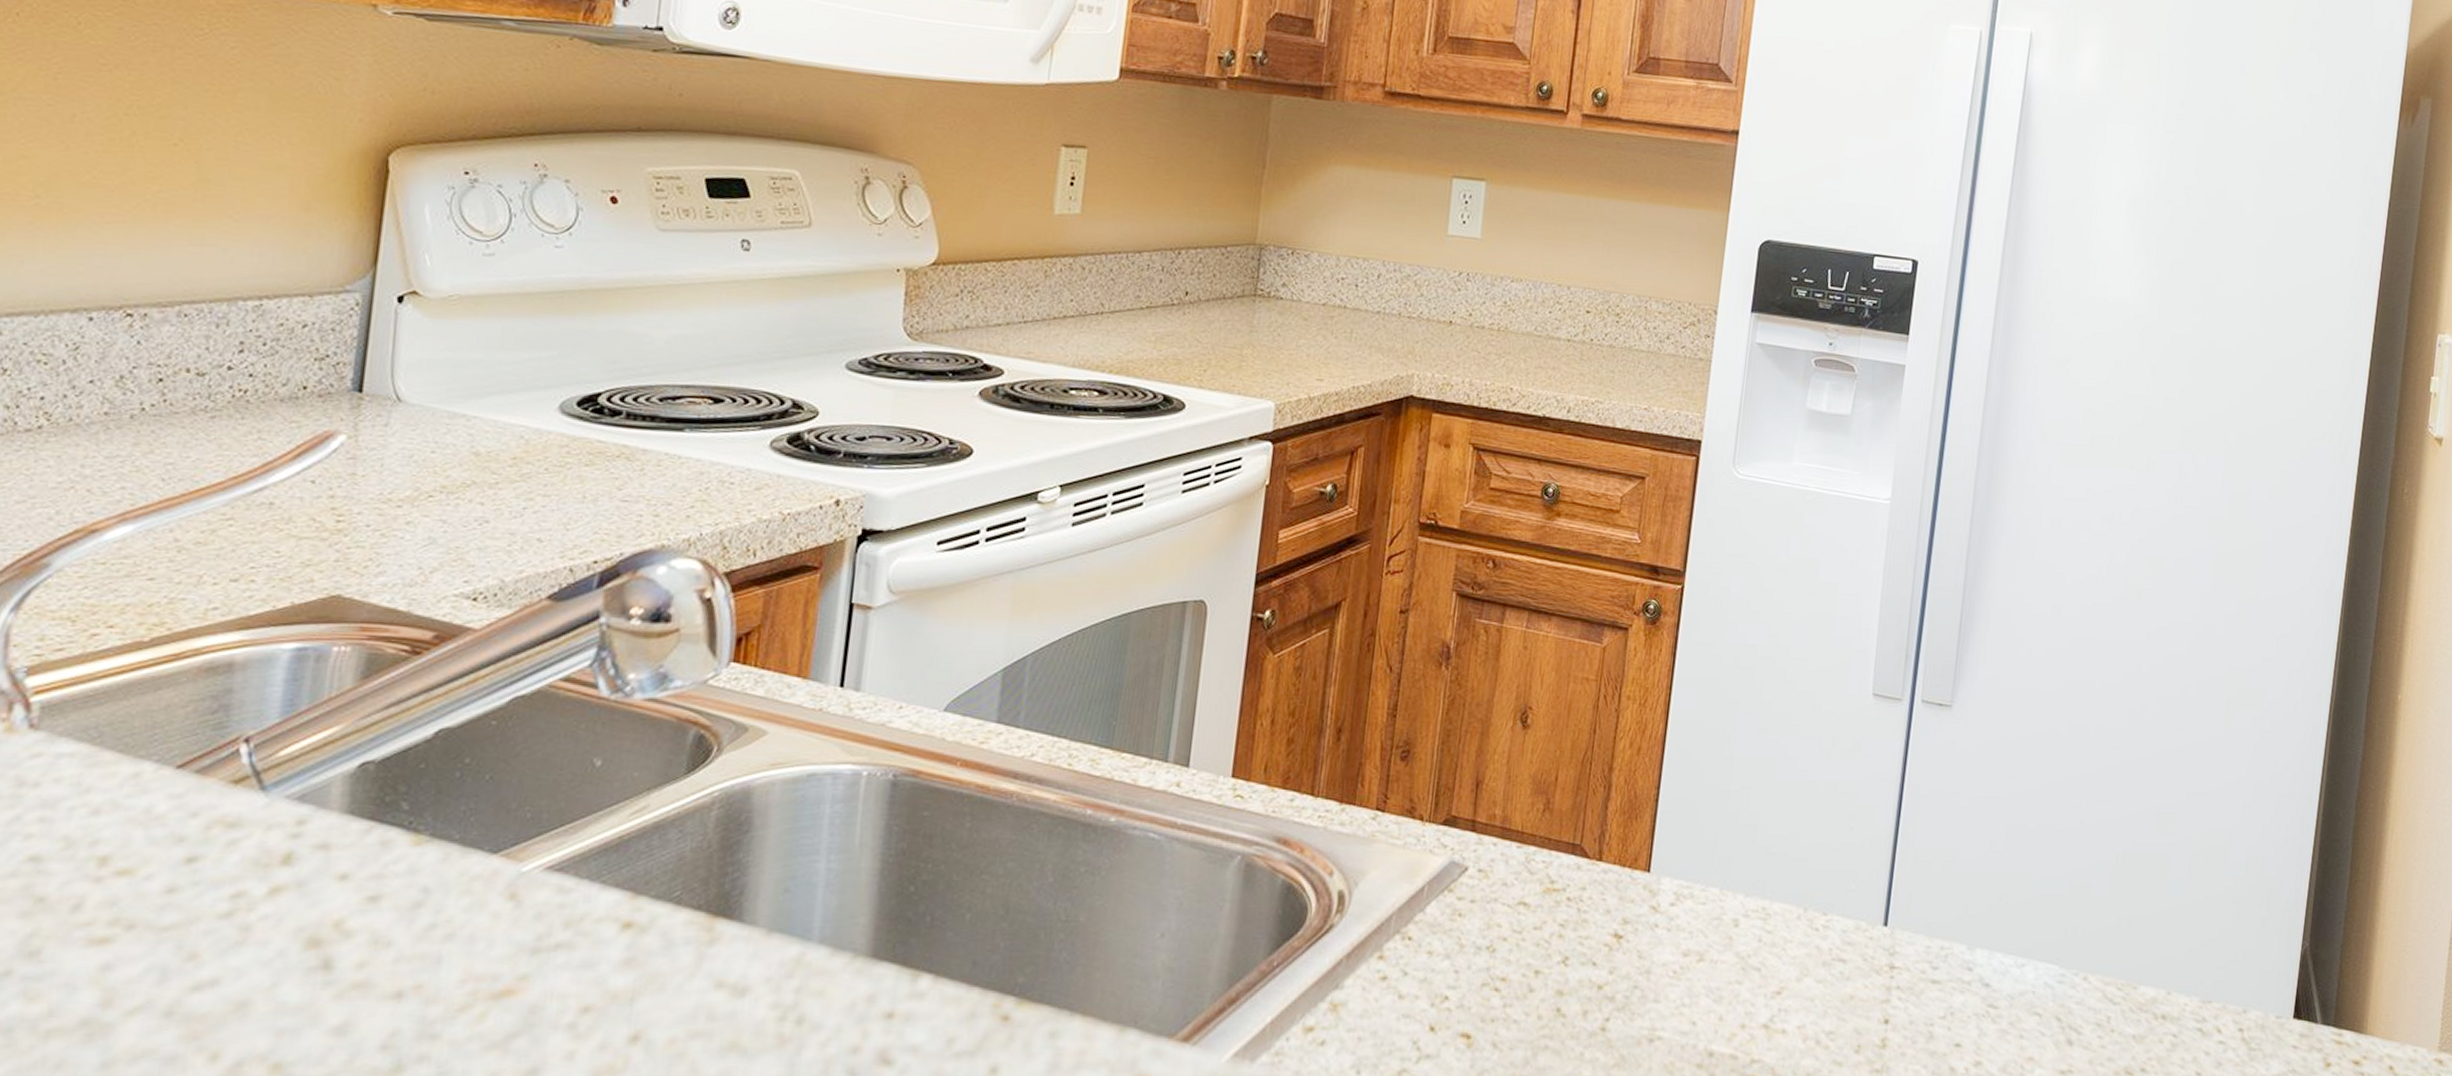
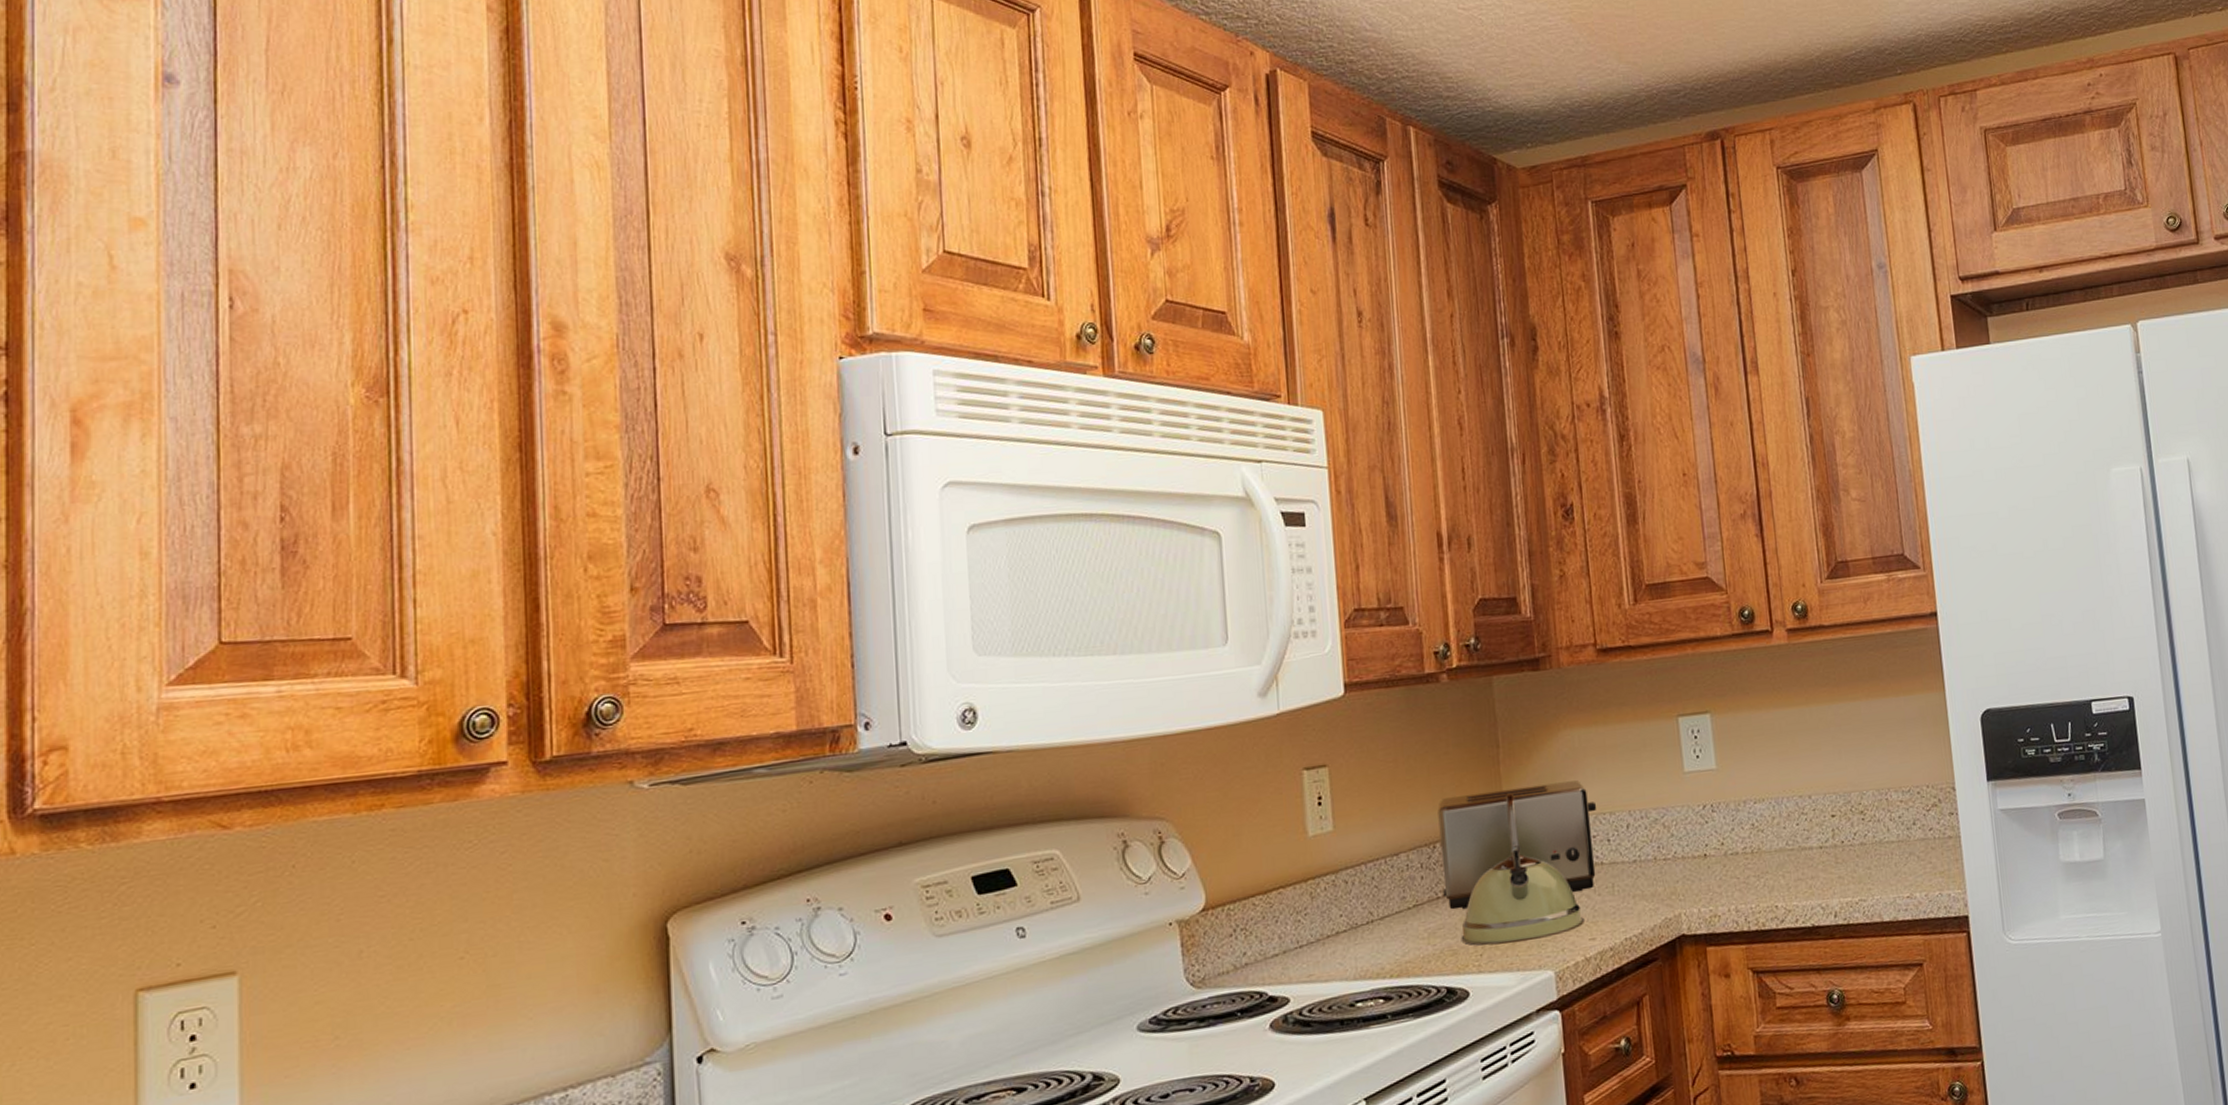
toaster: none [1179,206,1351,330] -> present [1437,780,1596,910]
kettle: none [1187,216,1315,368] -> present [1461,793,1584,946]

